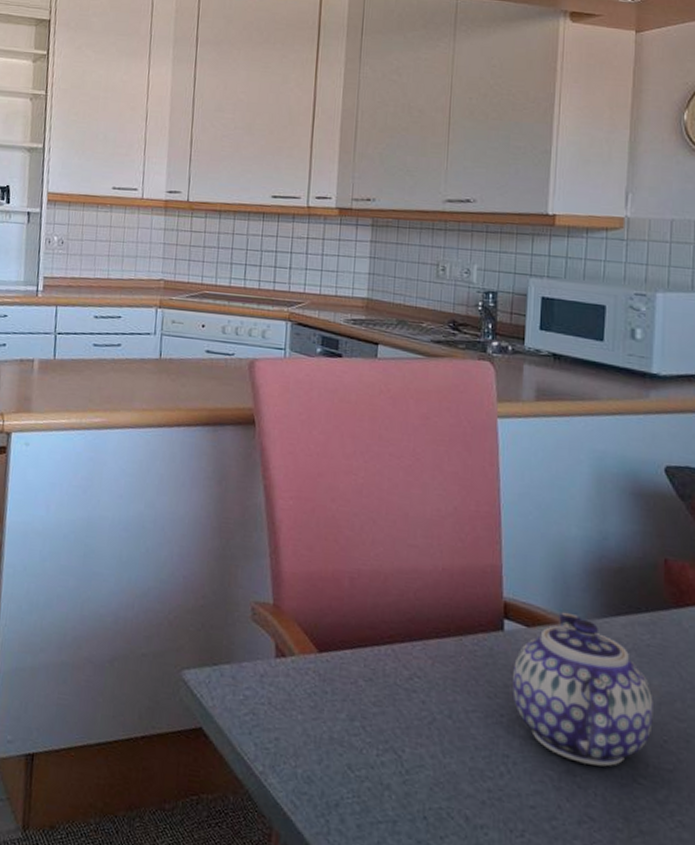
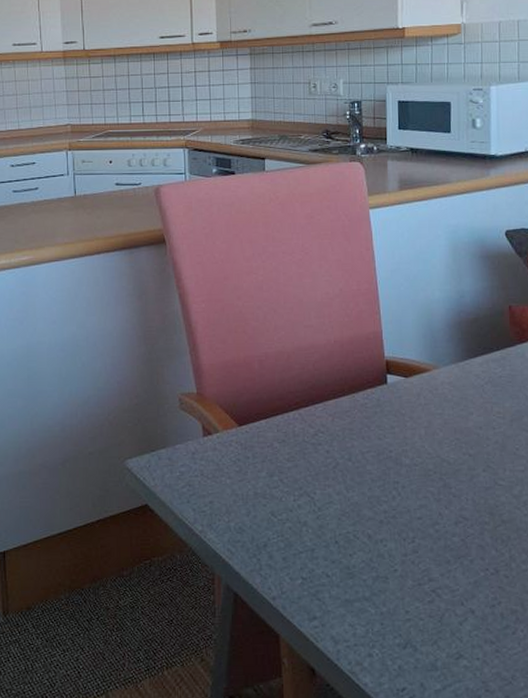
teapot: present [512,611,653,767] -> none [397,361,507,477]

